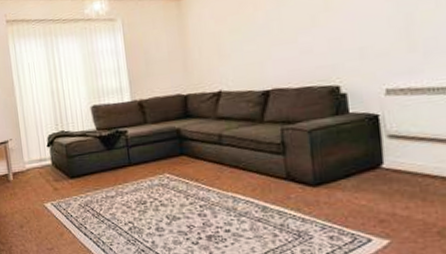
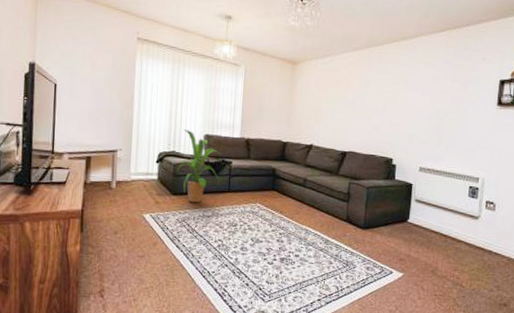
house plant: none [68,104,117,185] -> present [176,129,221,203]

